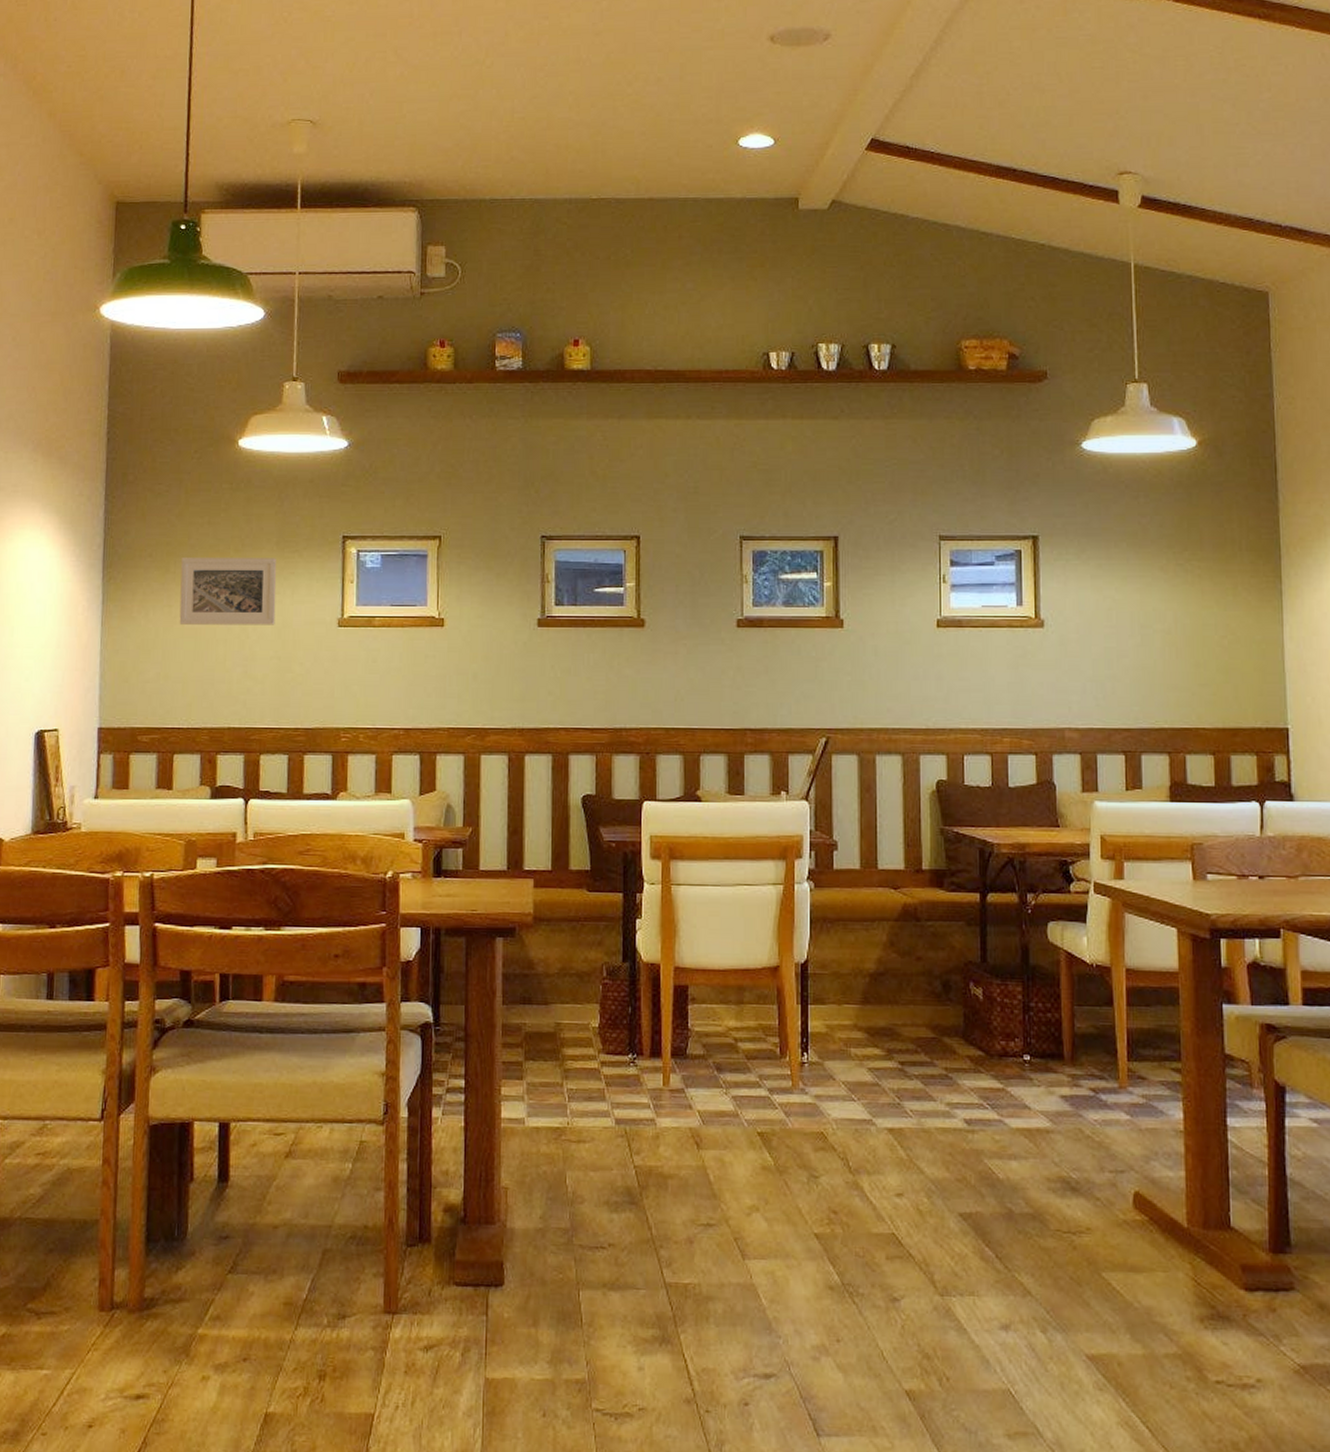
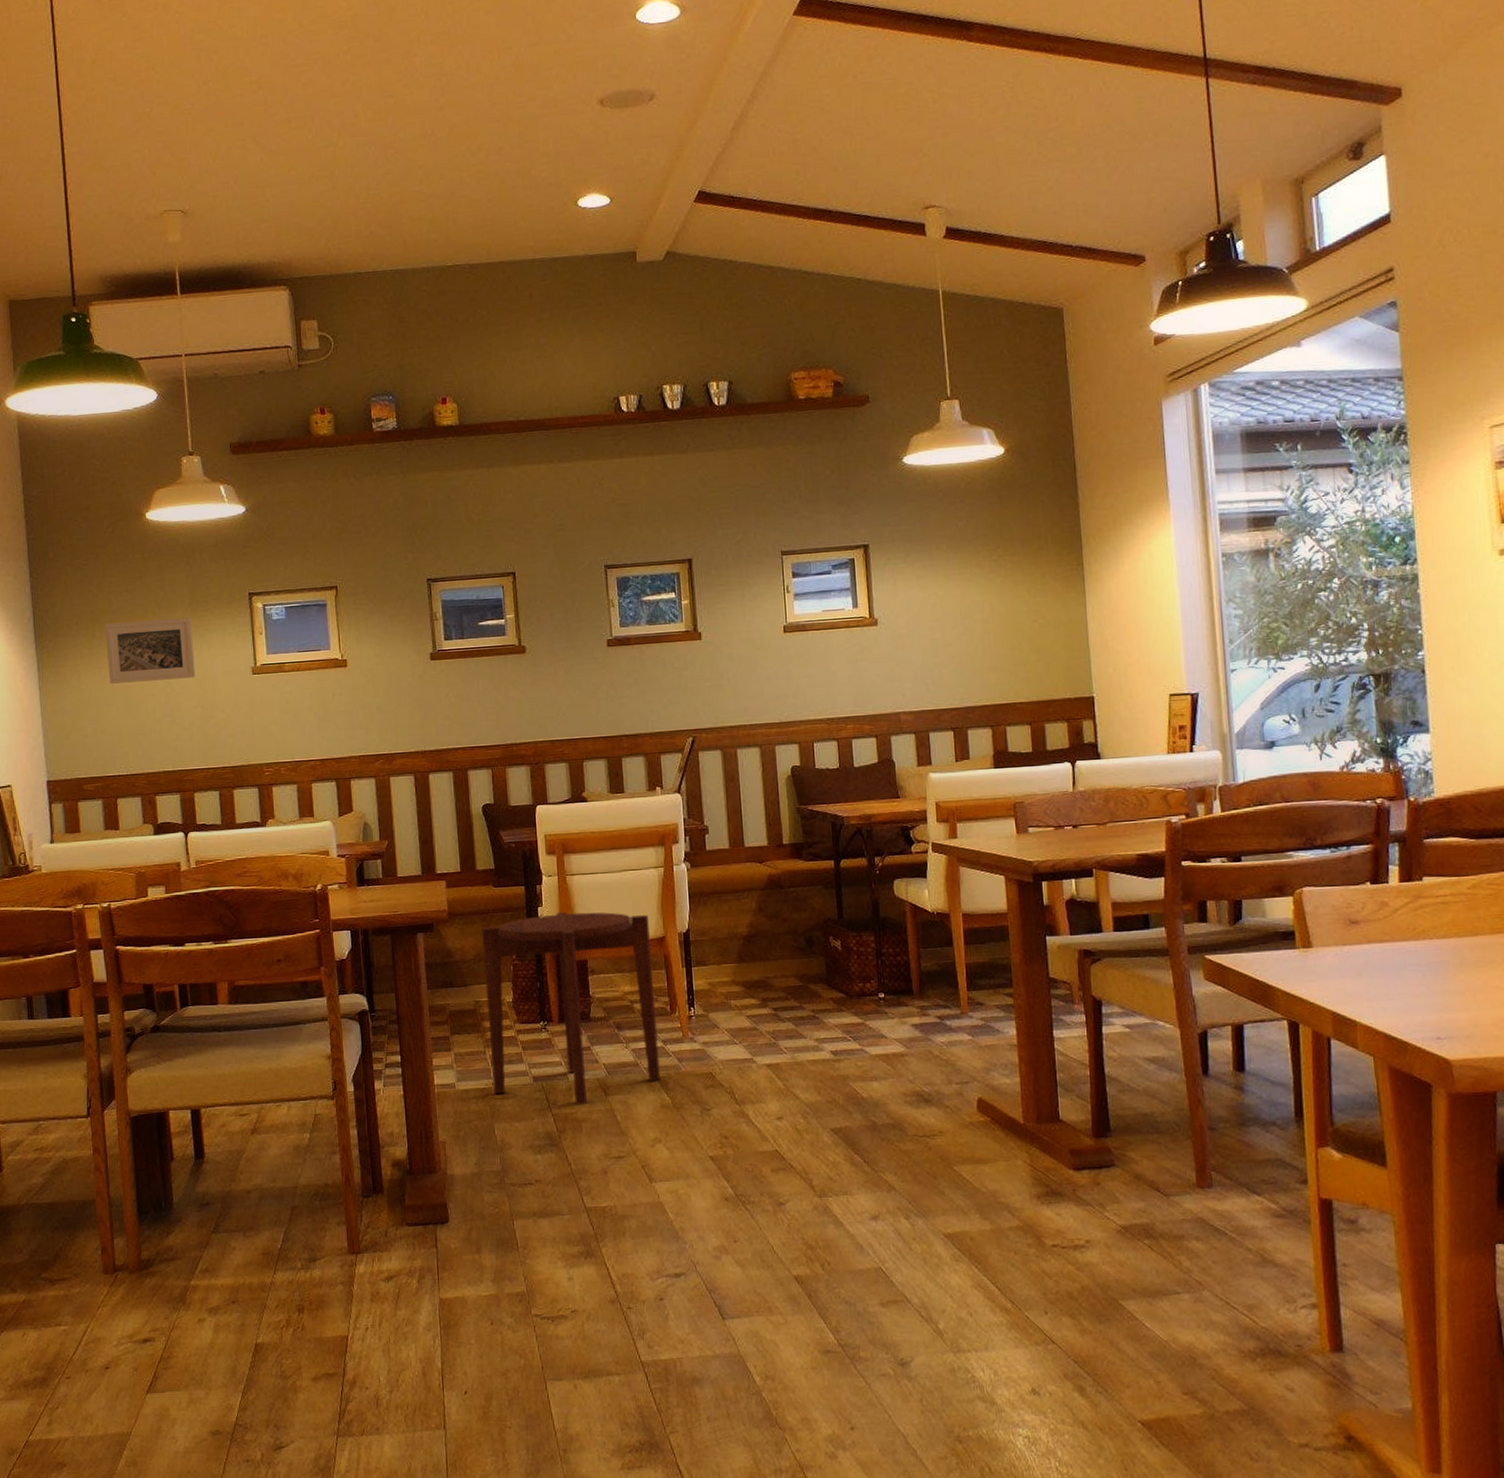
side table: none [568,927,763,1158] -> present [482,912,660,1105]

